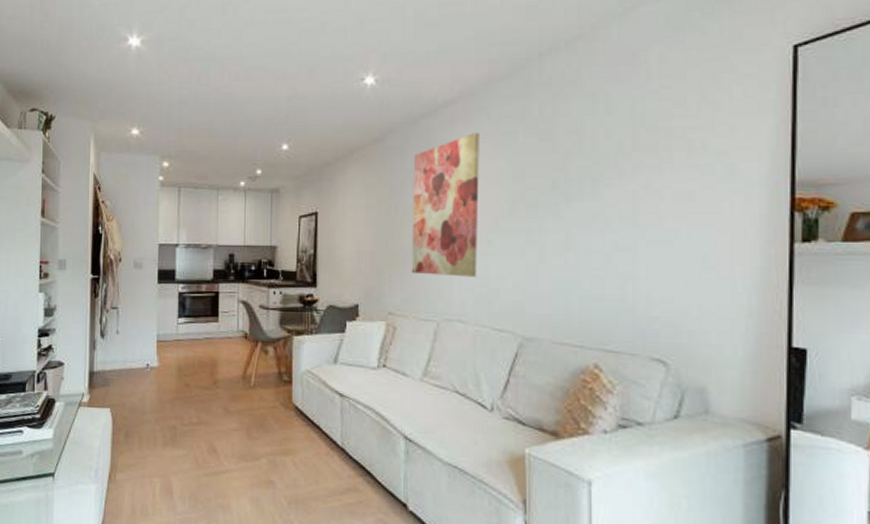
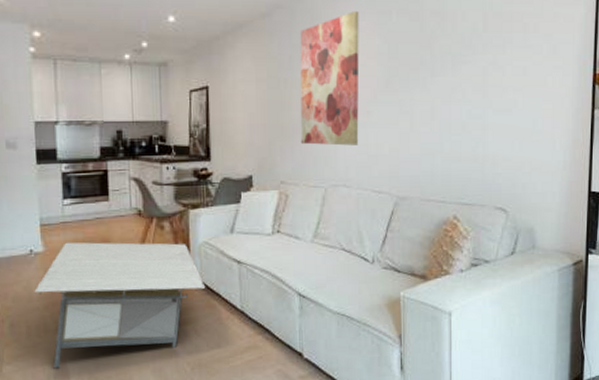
coffee table: none [148,359,306,483] -> present [34,242,206,369]

